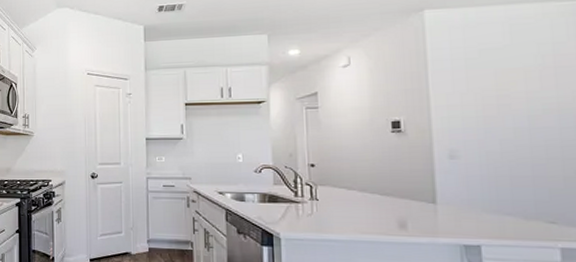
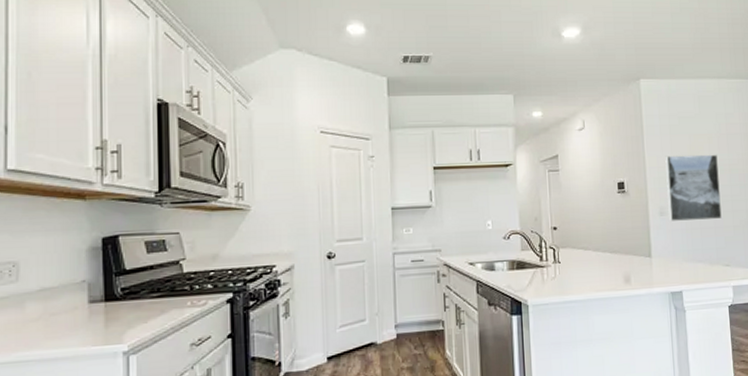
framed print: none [458,91,545,168] -> present [665,154,722,221]

